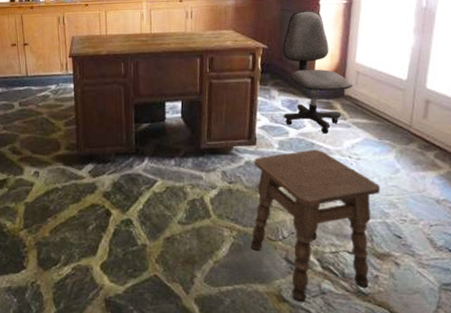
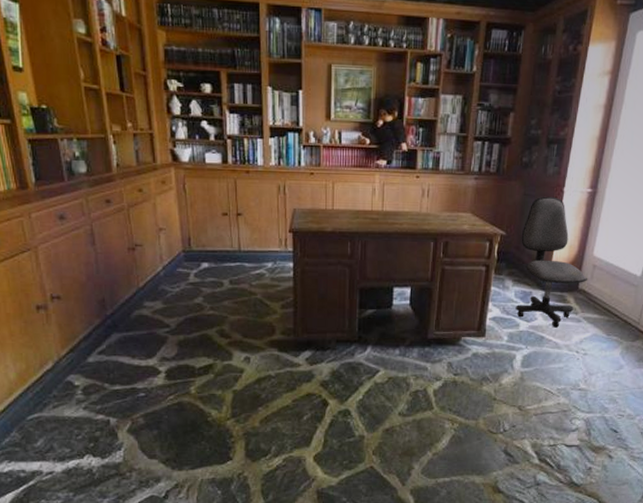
side table: present [250,149,381,303] -> none [471,343,604,494]

